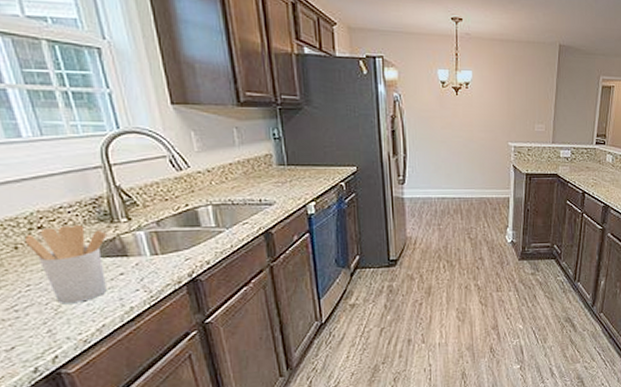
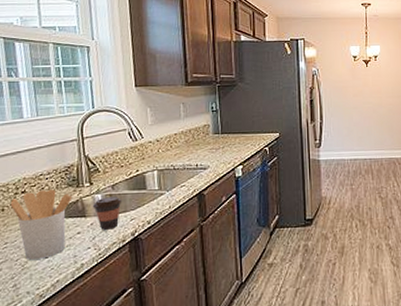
coffee cup: none [134,234,171,271] -> present [92,196,122,230]

